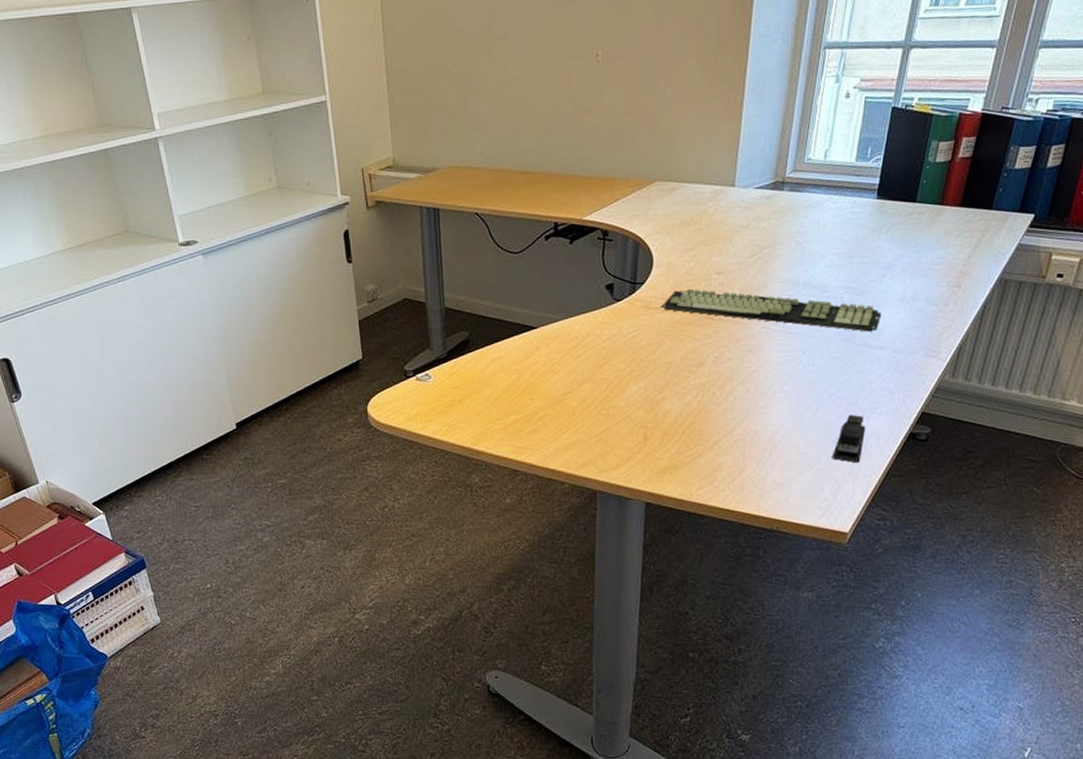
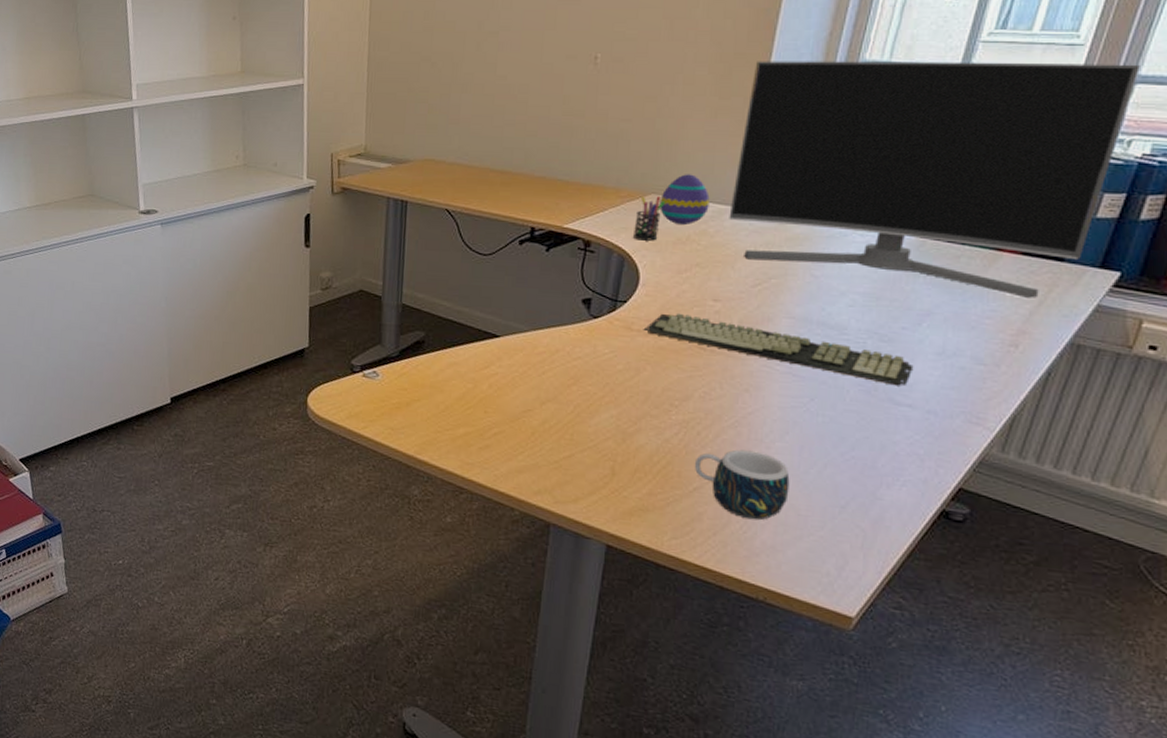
pen holder: none [645,182,670,226] -> present [634,195,666,241]
decorative egg: none [665,160,707,208] -> present [660,174,710,226]
mug: none [712,403,791,463] -> present [694,449,790,520]
computer monitor: none [724,31,1042,245] -> present [729,61,1140,299]
stapler: present [832,414,866,464] -> none [839,478,885,537]

